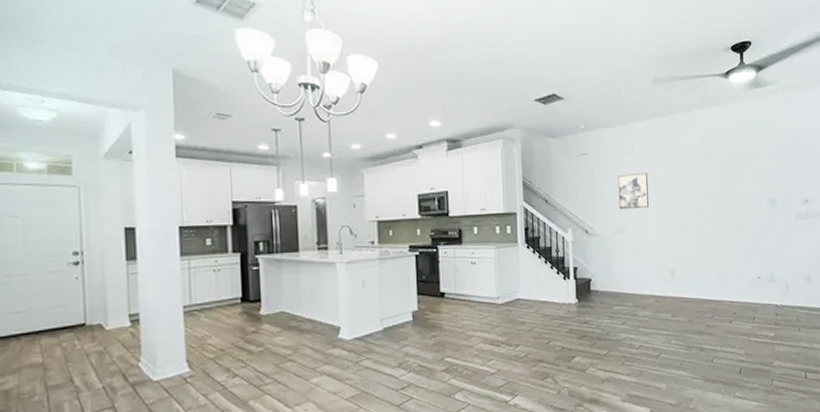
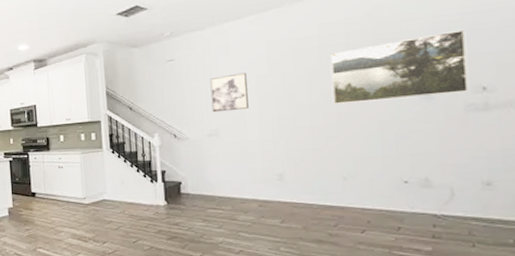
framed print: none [710,152,797,207] -> present [331,30,468,104]

